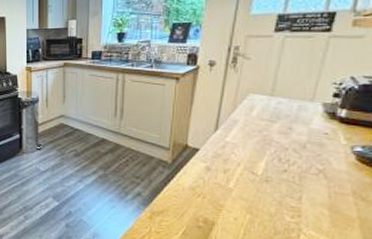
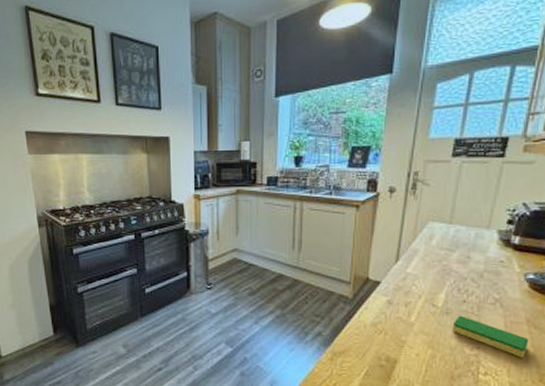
dish sponge: none [272,184,356,229] -> present [452,315,529,358]

